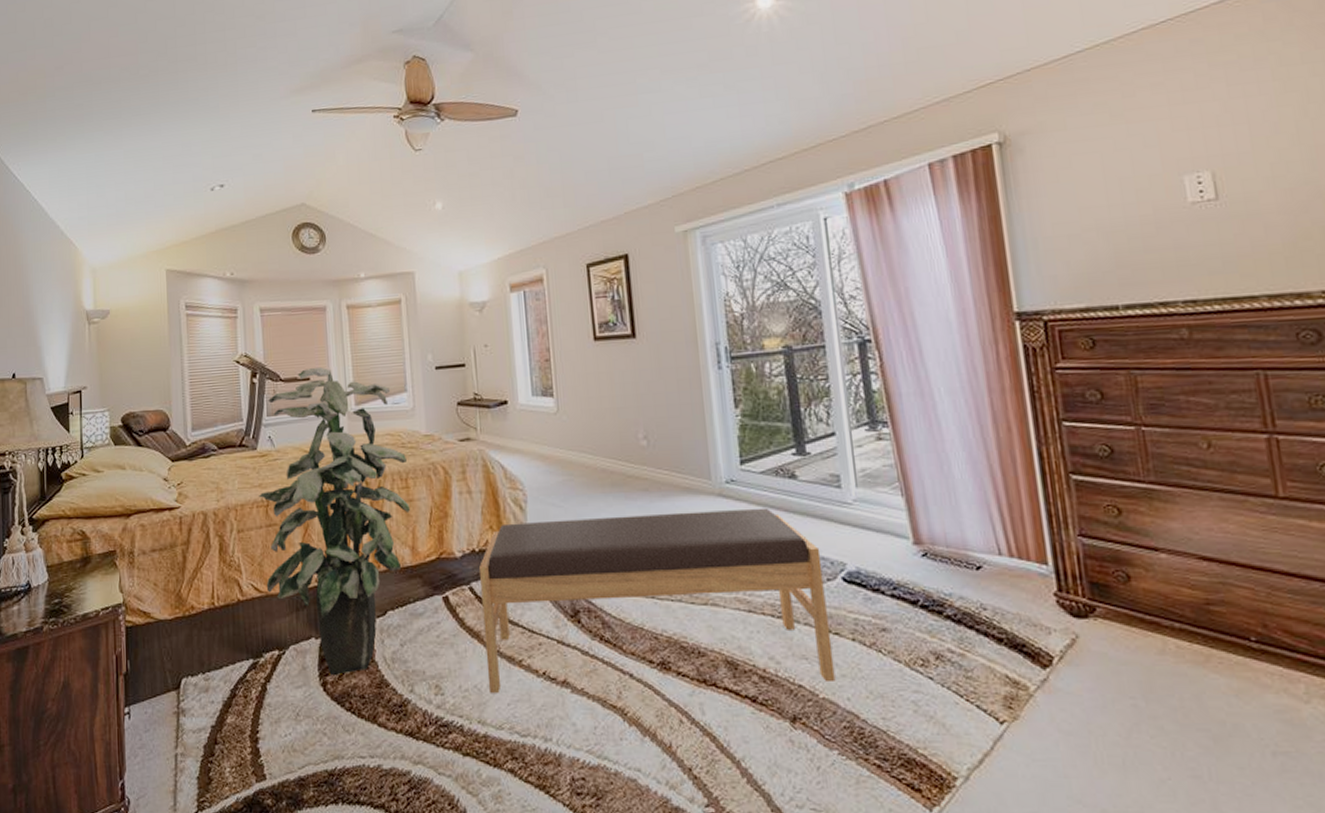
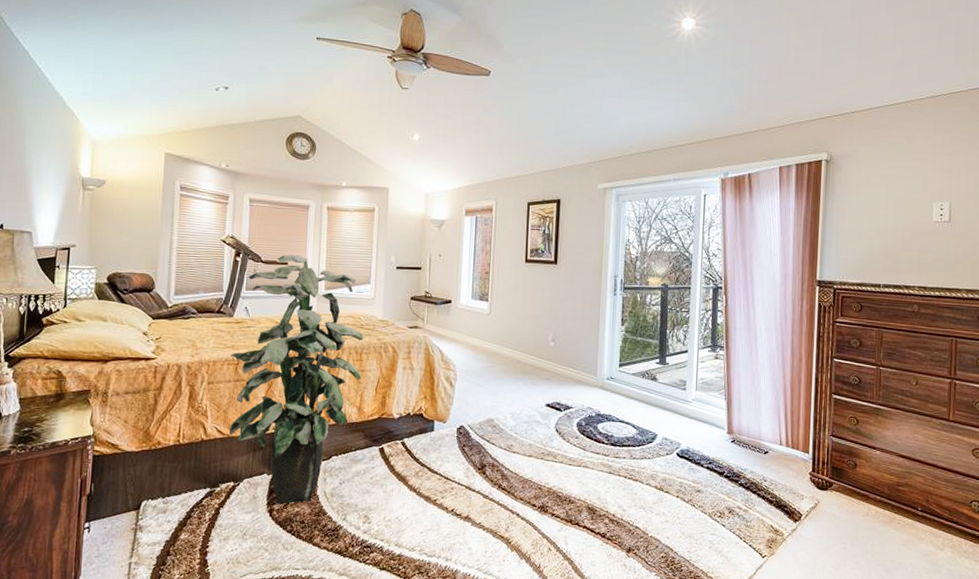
bench: present [479,509,836,693] -> none [407,395,665,526]

